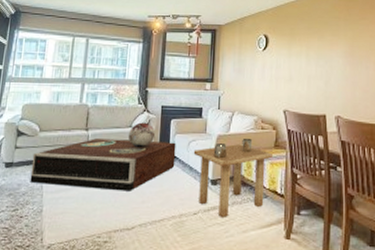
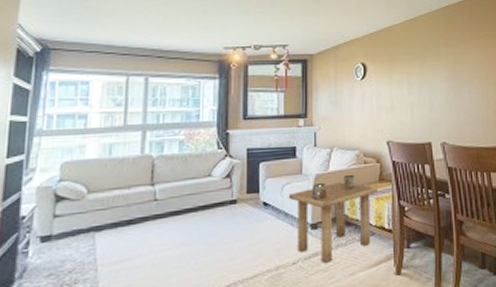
stereo: present [30,138,176,191] -> none [77,188,267,257]
reflective sphere: present [128,122,156,148] -> none [206,169,242,199]

